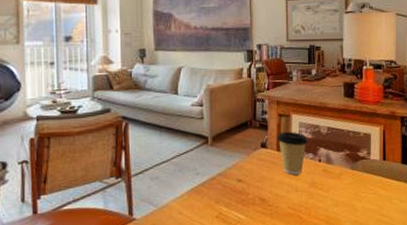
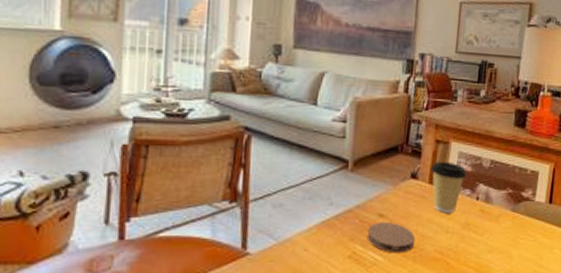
coaster: none [229,185,270,212] -> present [367,221,415,254]

